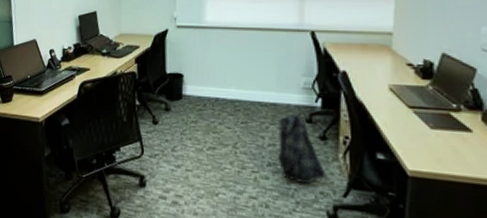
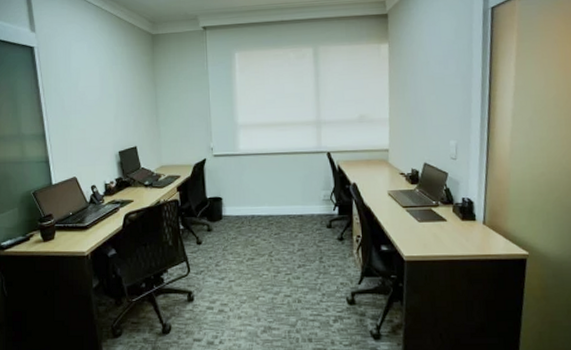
jacket: present [279,115,326,185] -> none [305,222,345,279]

